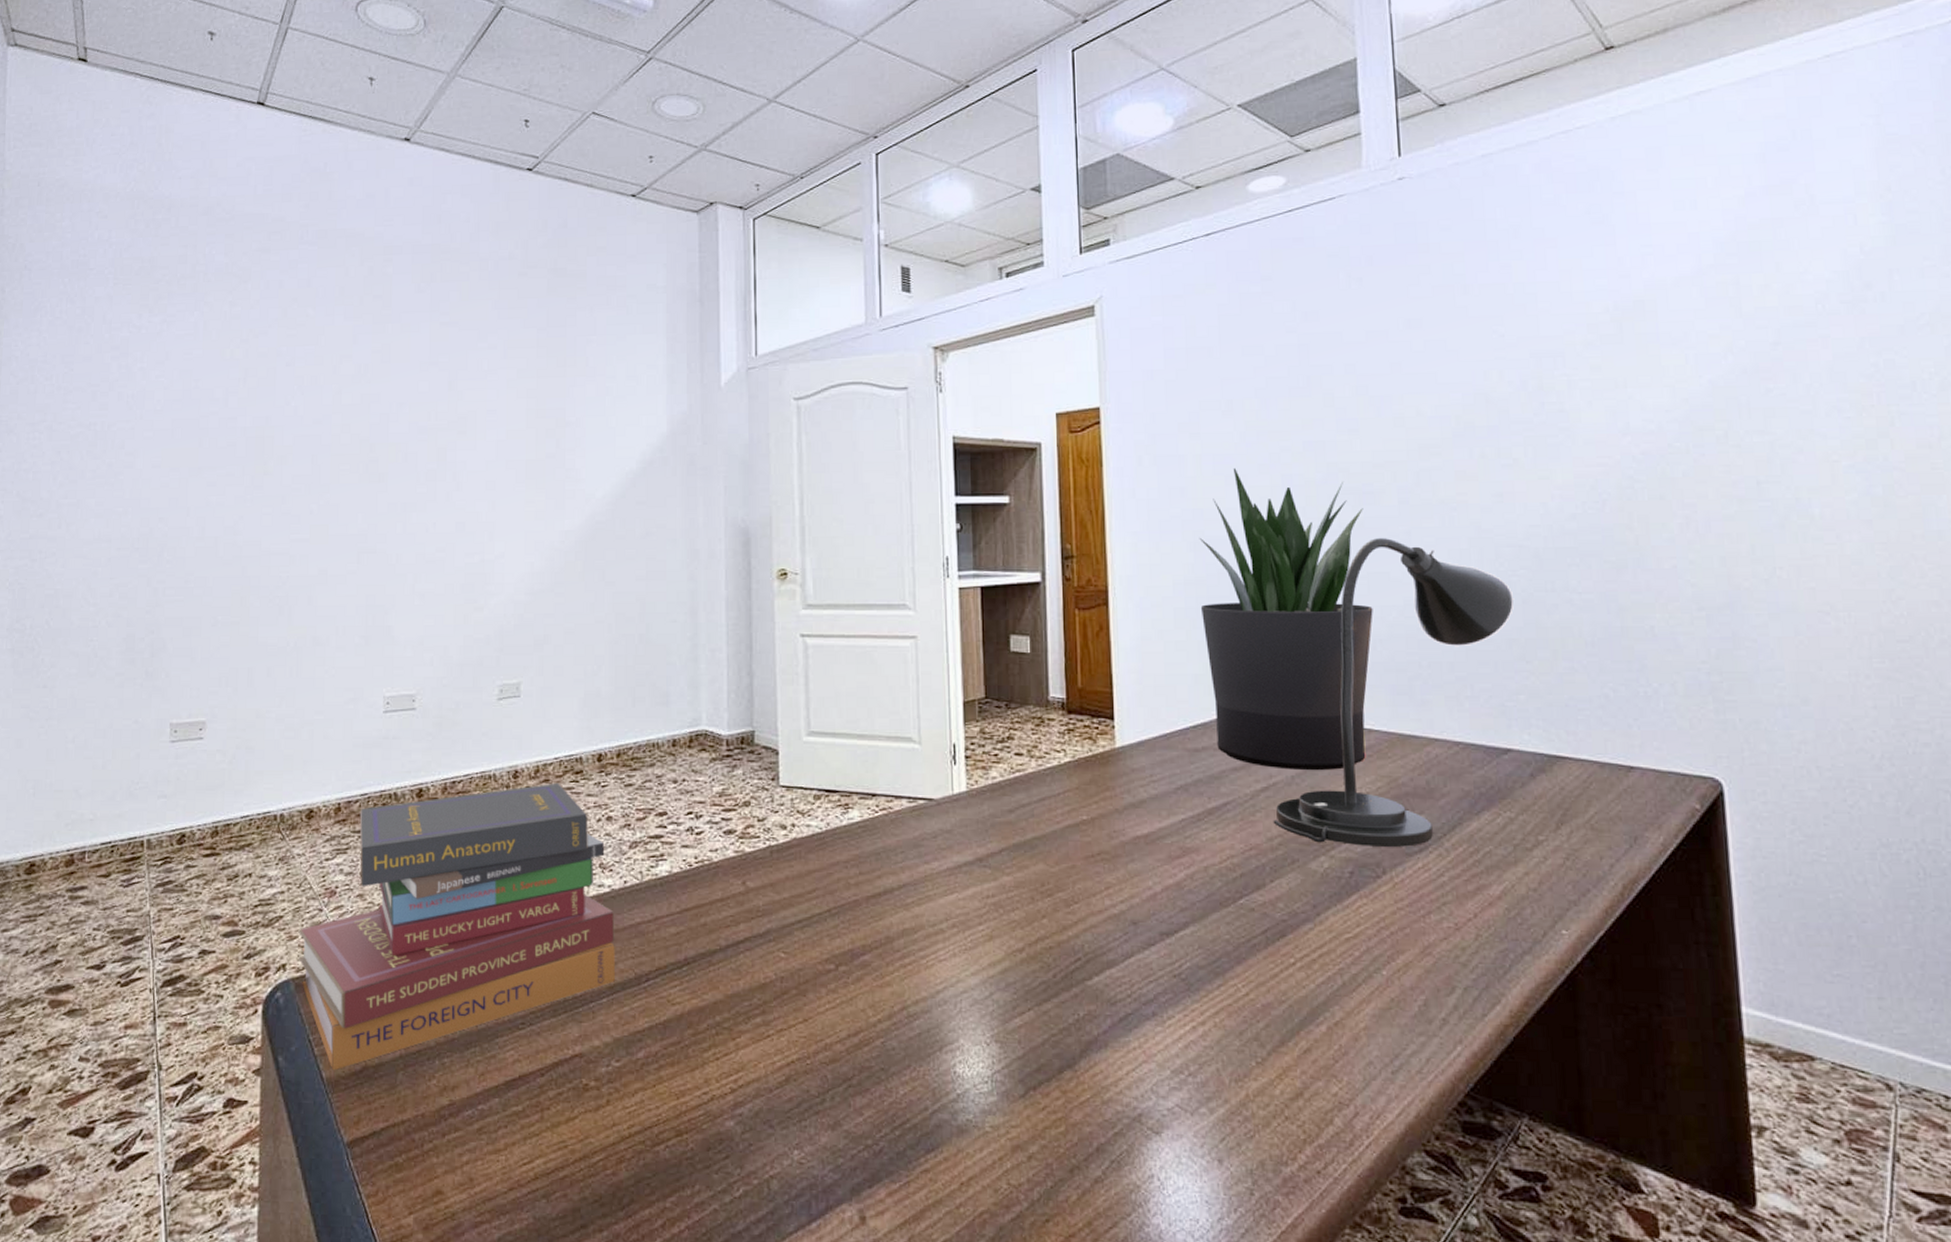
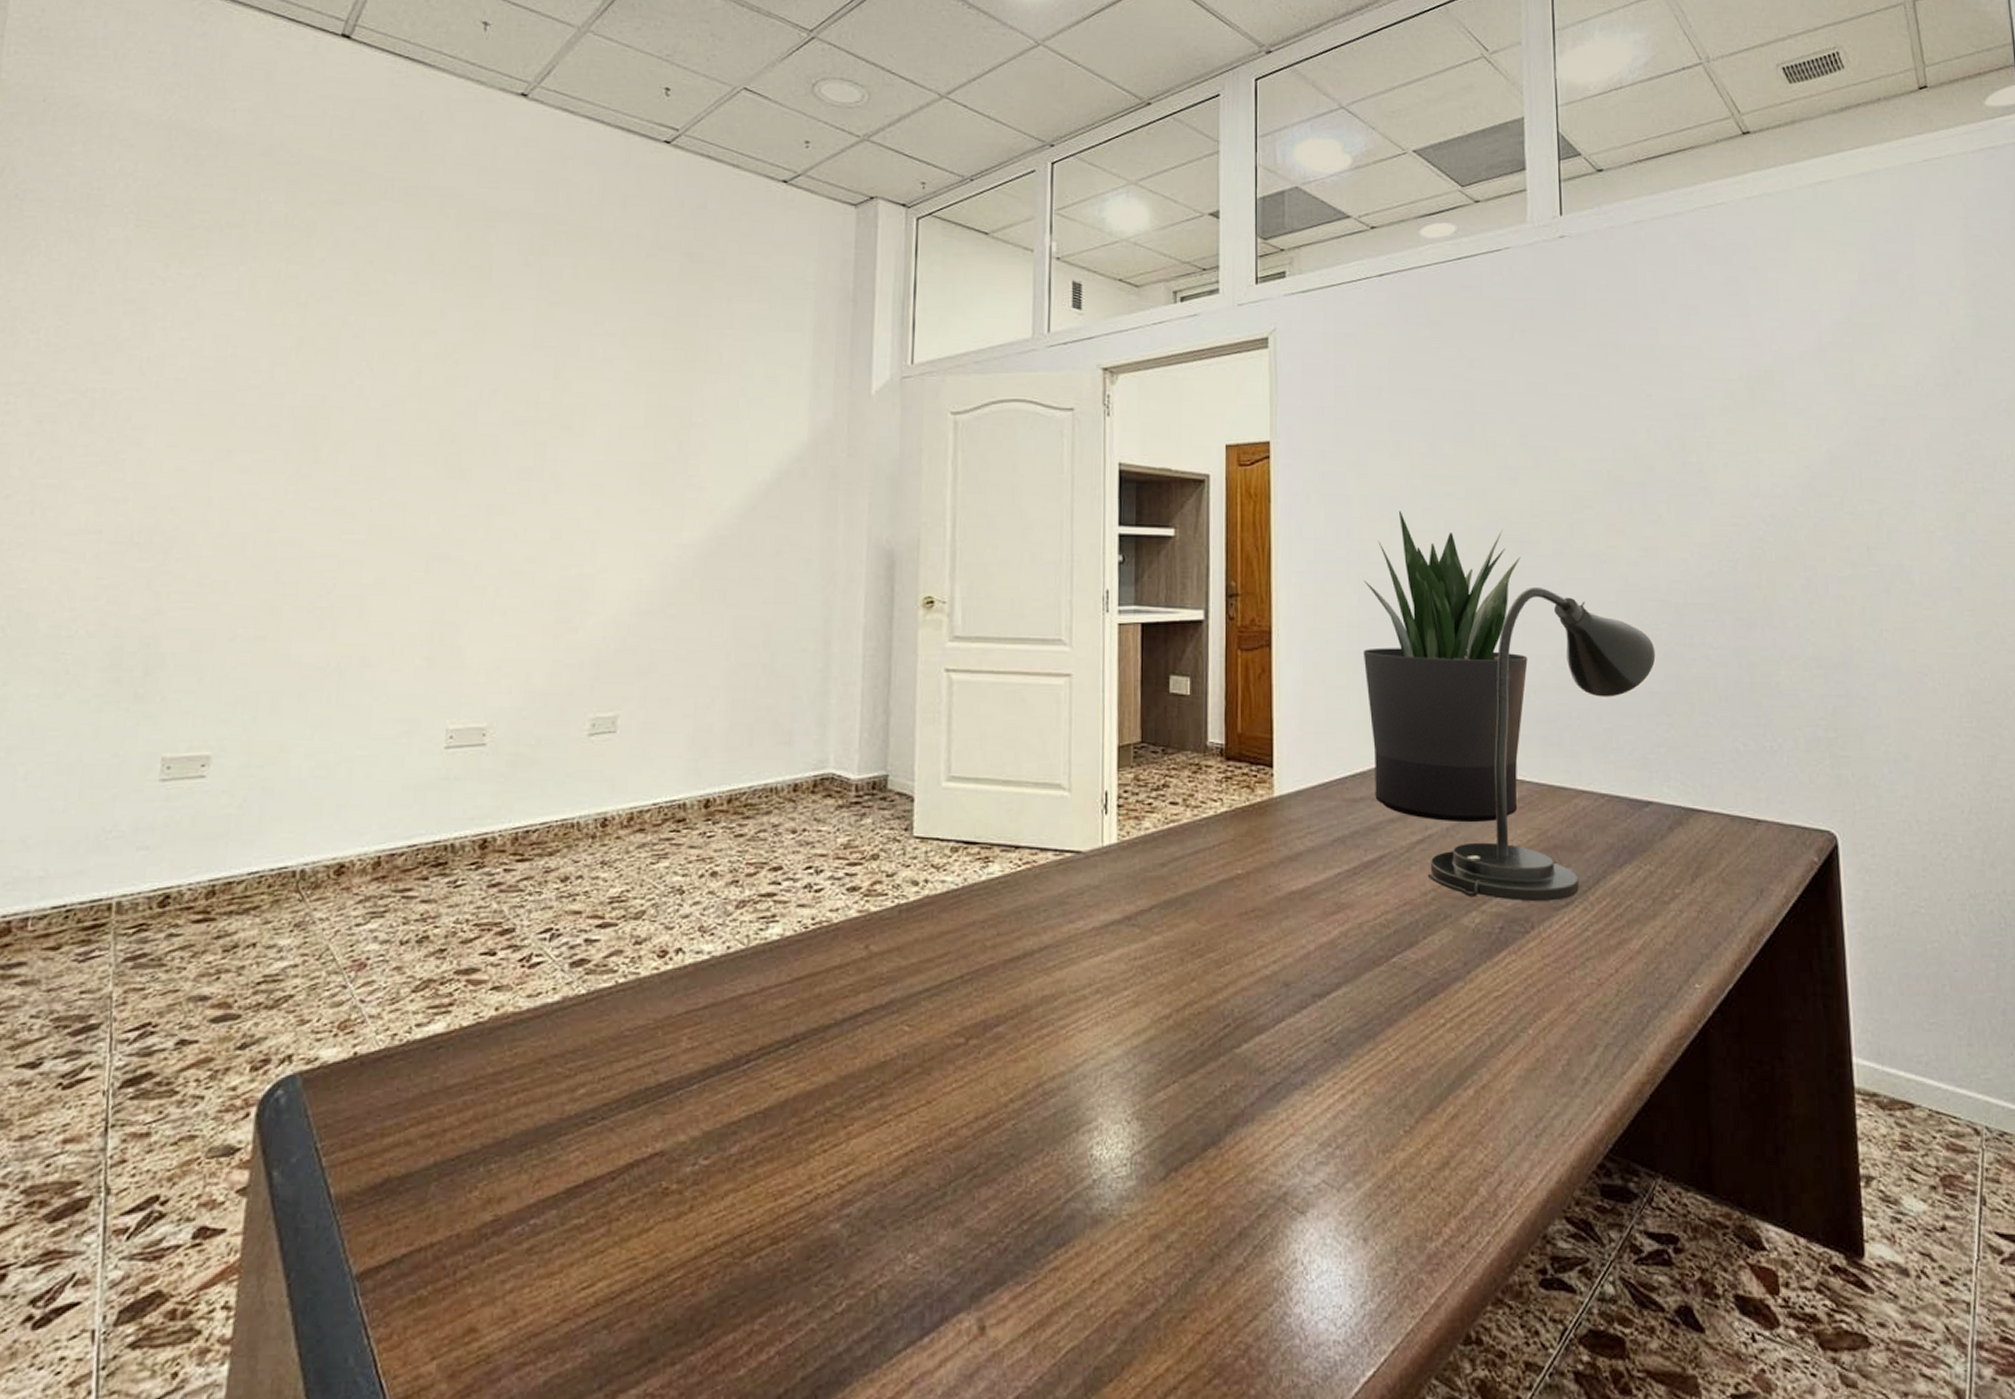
books: present [298,782,615,1071] -> none [310,832,714,1185]

